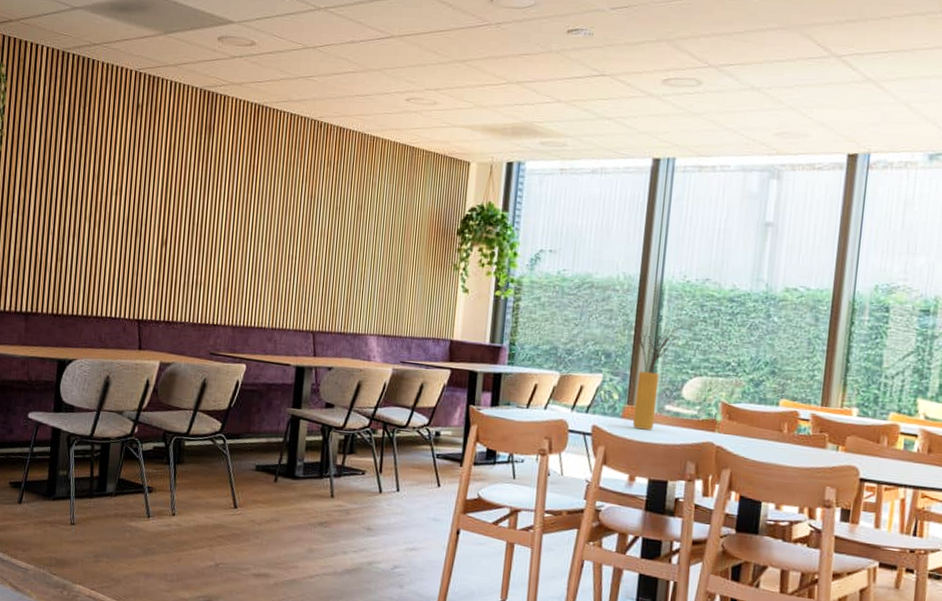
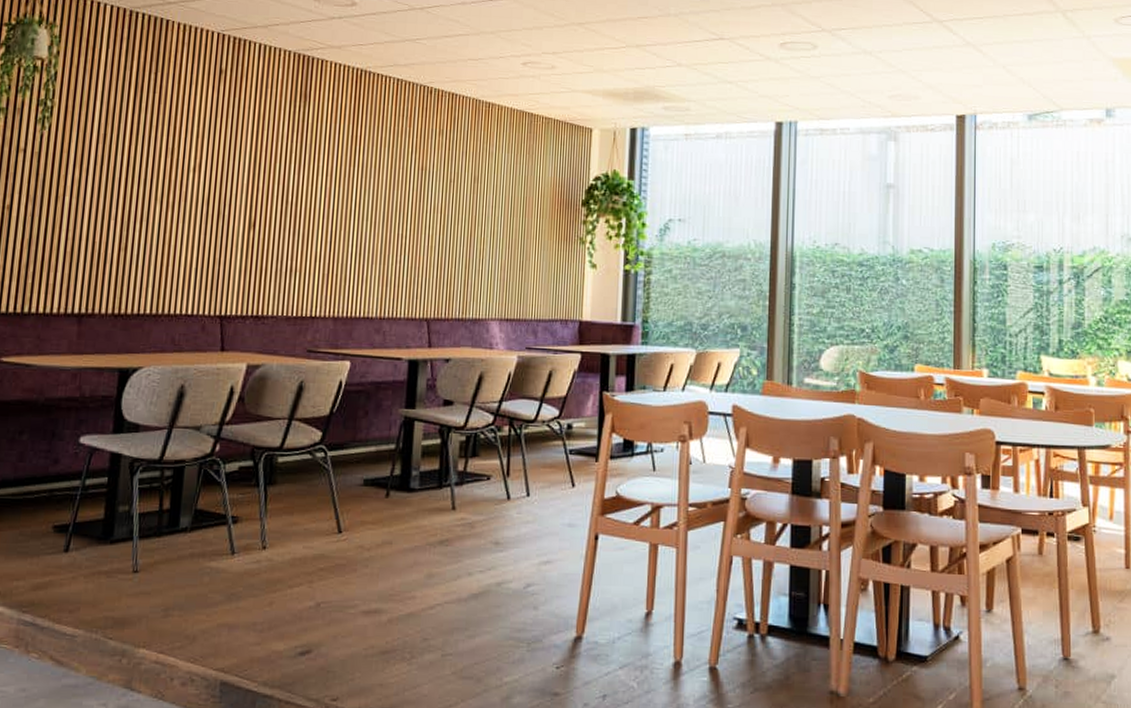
vase: present [633,324,679,431] -> none [772,293,812,406]

